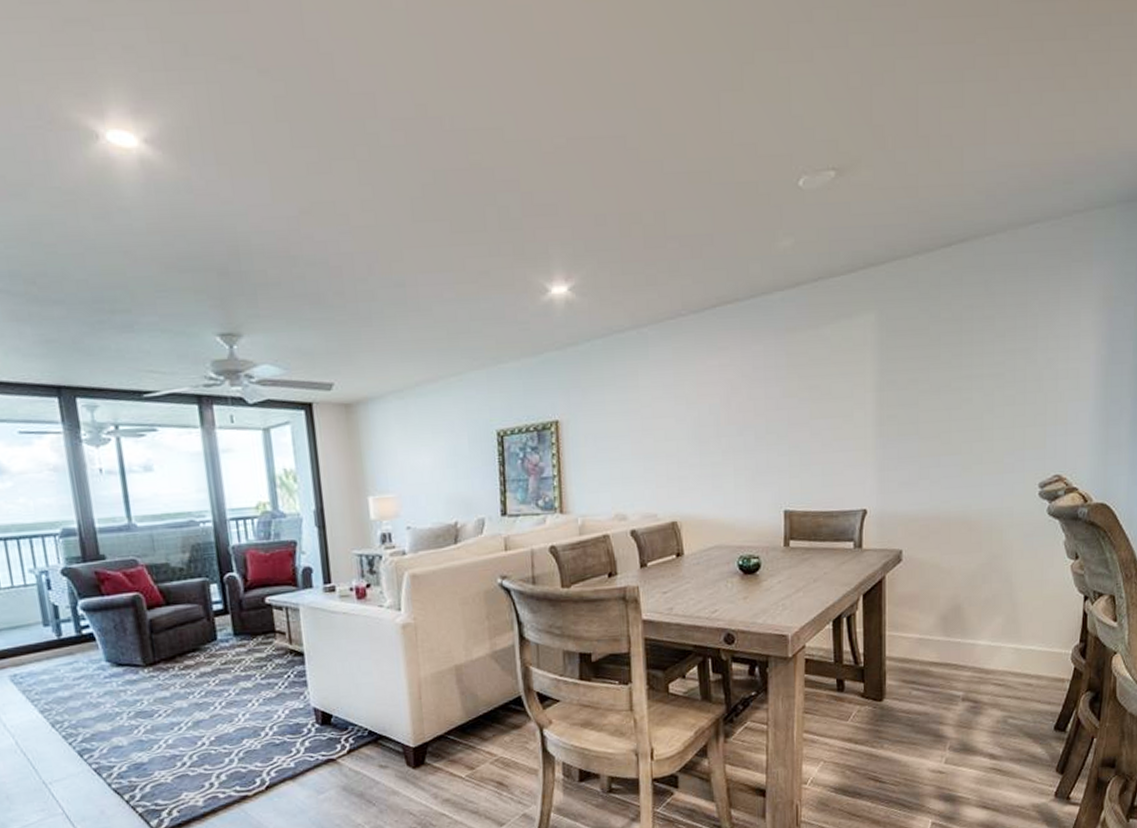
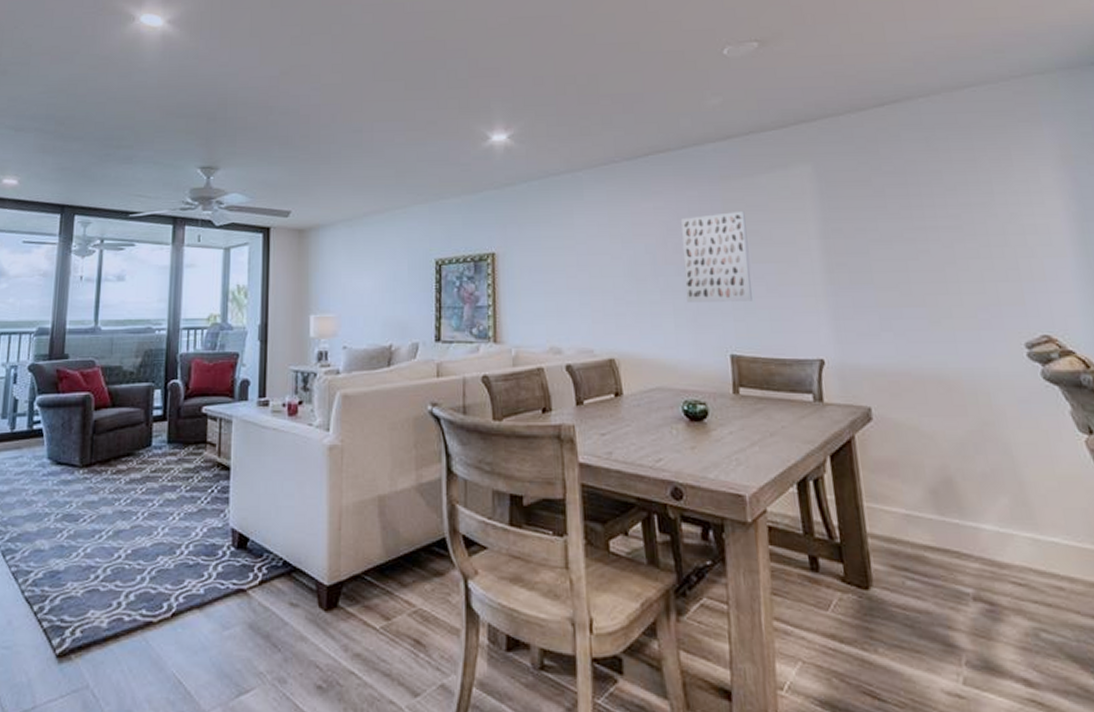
wall art: none [745,365,809,462] -> present [681,210,752,302]

